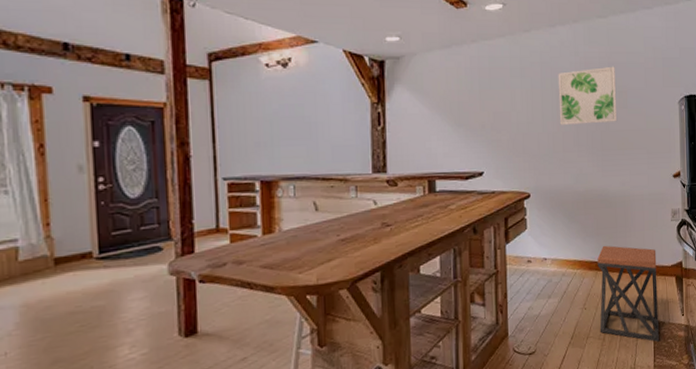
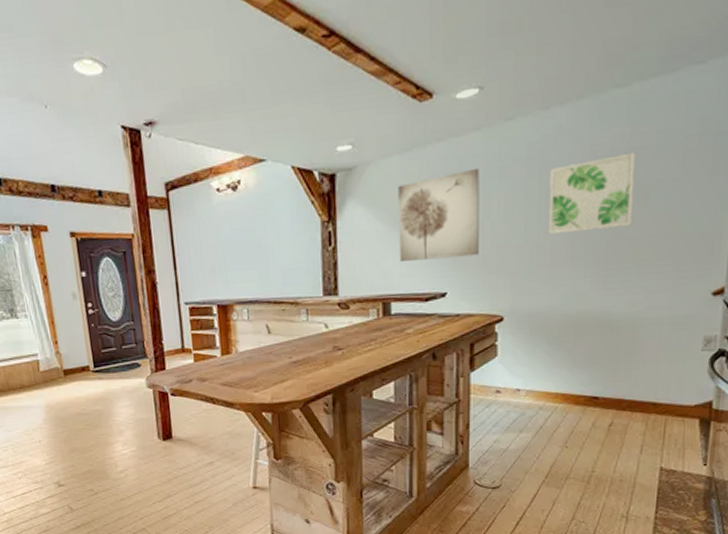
wall art: none [440,67,508,143] -> present [398,168,479,261]
stool: present [597,245,659,342] -> none [583,377,674,492]

